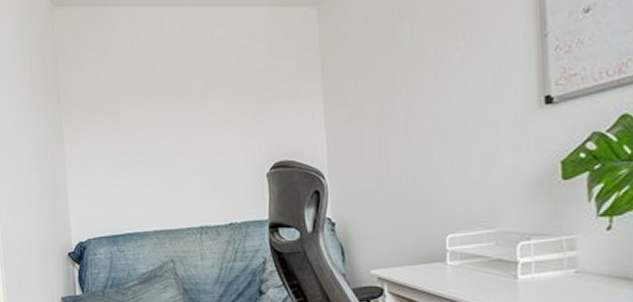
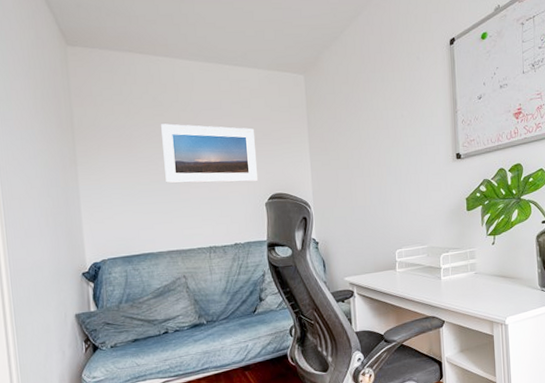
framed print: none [147,81,259,153] -> present [161,123,259,184]

